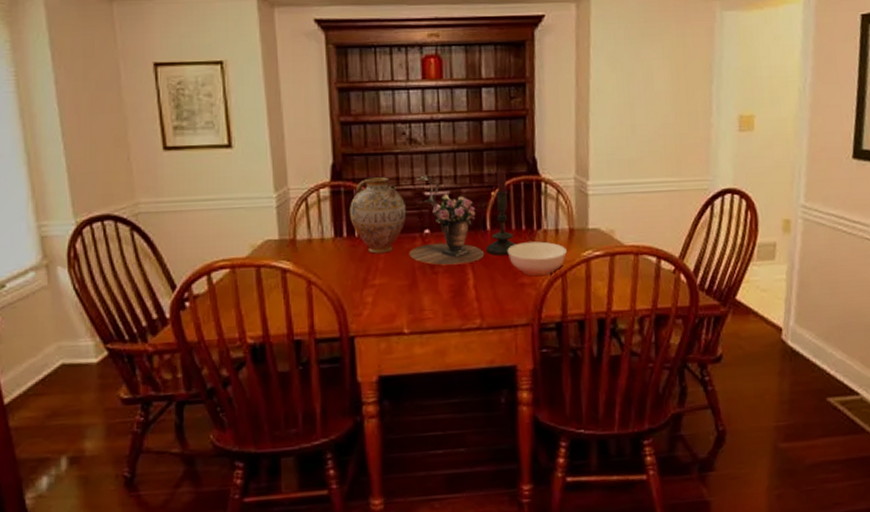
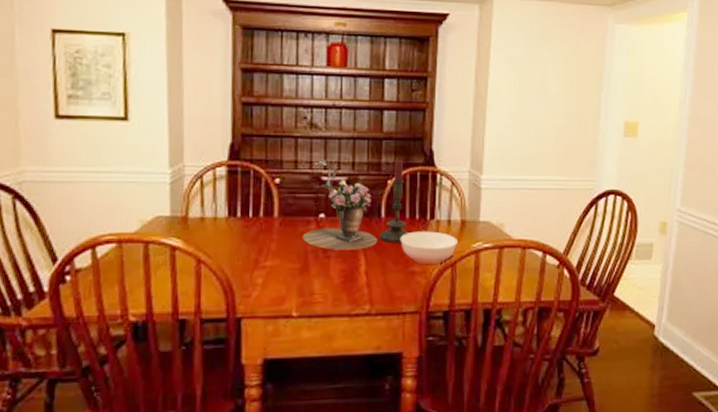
ceramic jug: present [350,177,407,254] -> none [245,159,303,235]

